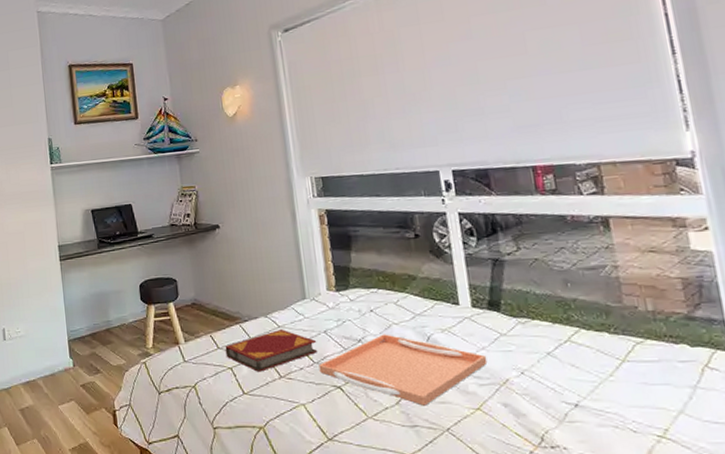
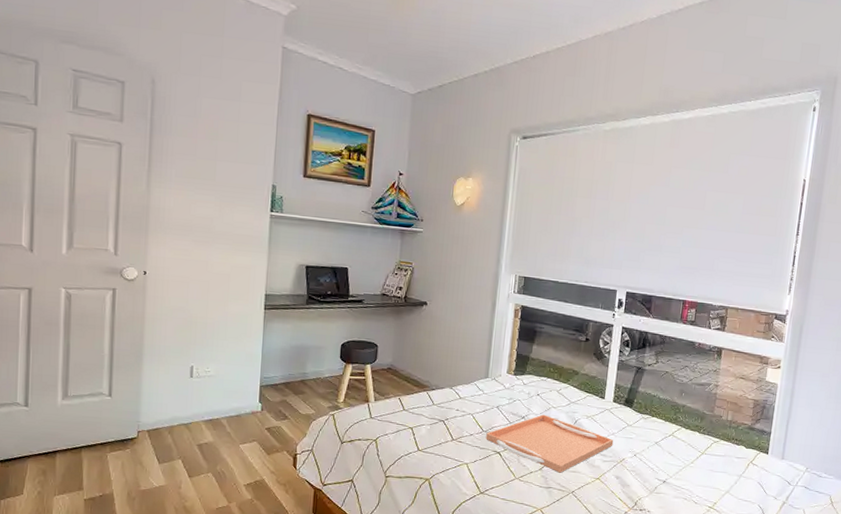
hardback book: present [225,329,318,372] -> none [409,400,489,434]

